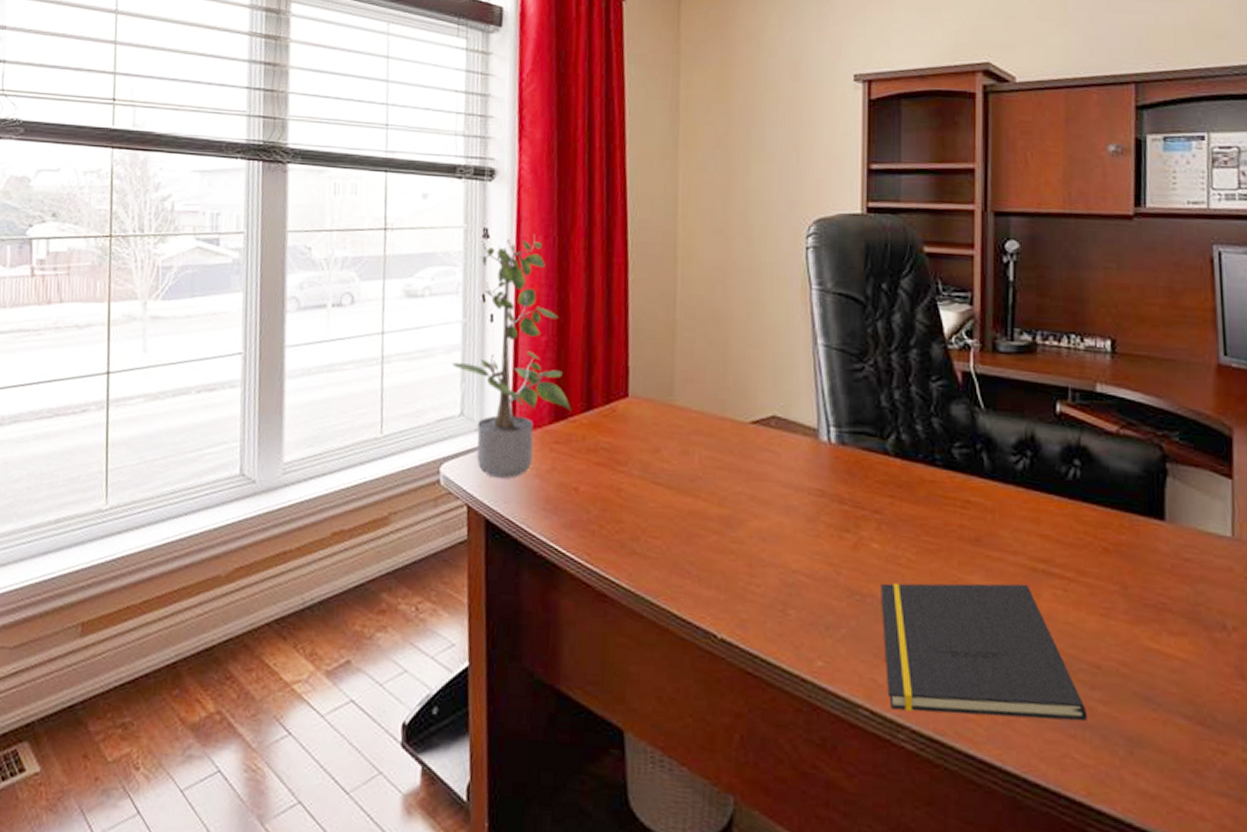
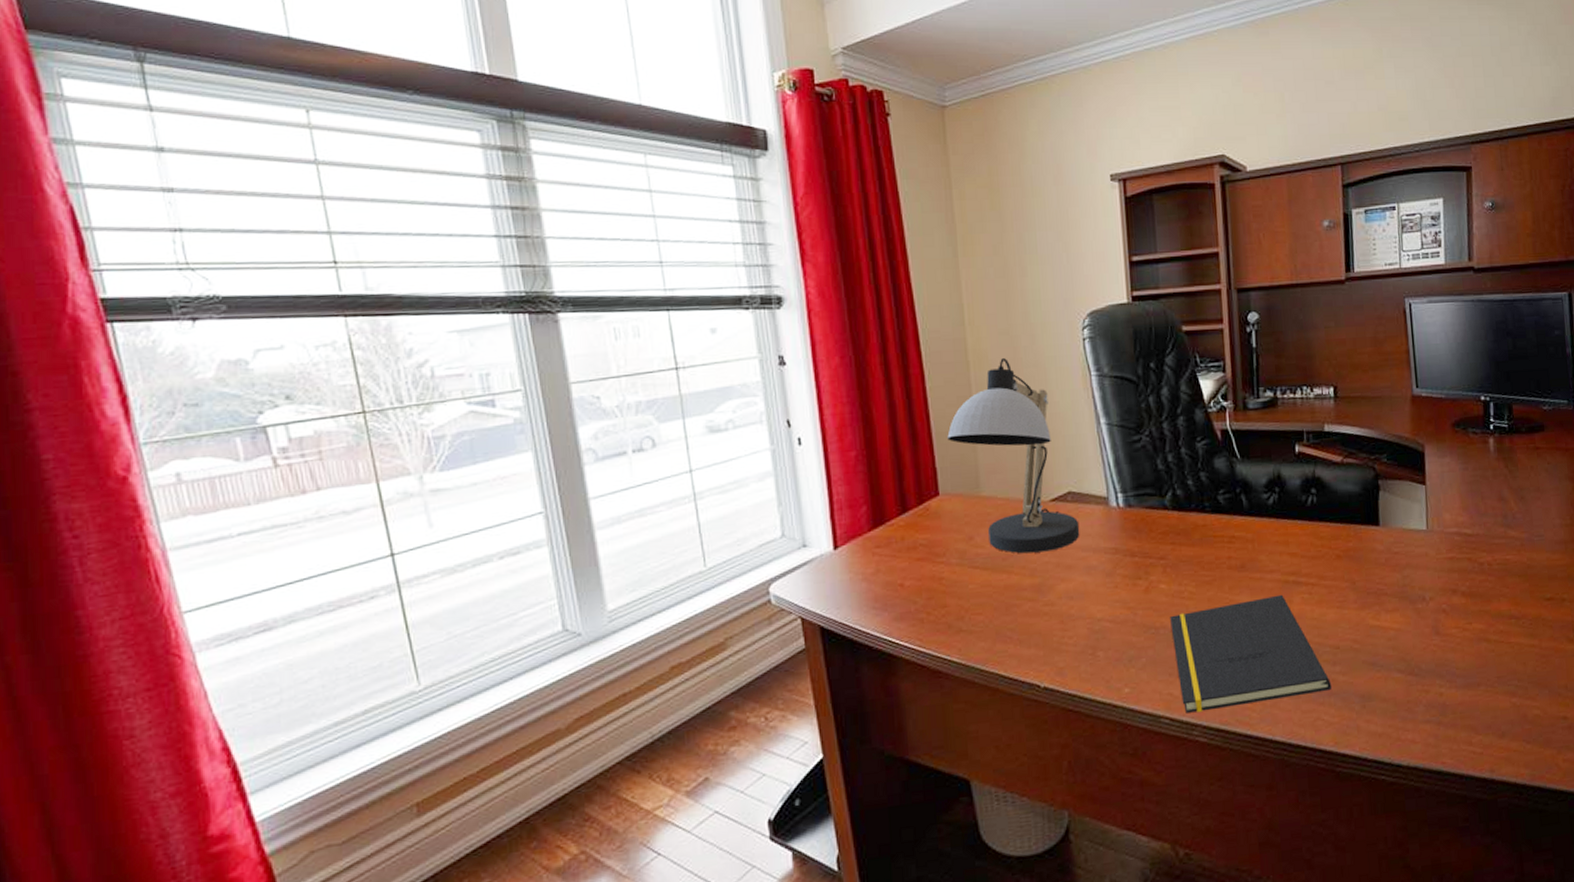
potted plant: present [452,234,573,479] -> none [766,355,889,588]
desk lamp: none [644,258,782,481] -> present [947,358,1080,554]

